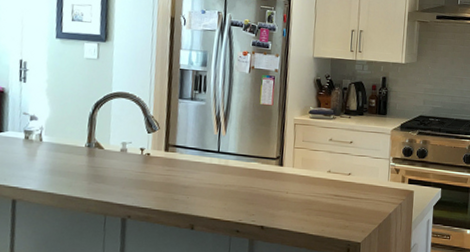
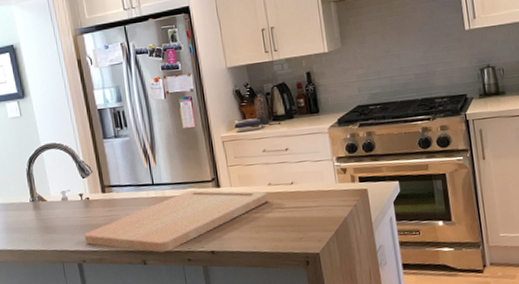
cutting board: none [135,165,325,220] -> present [84,190,268,253]

